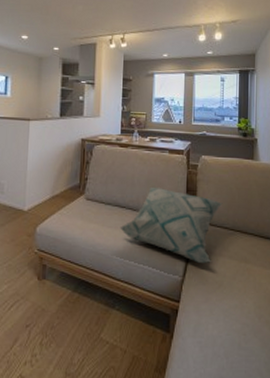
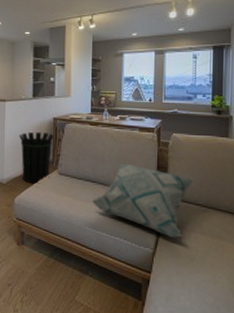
waste bin: none [44,153,82,211] -> present [19,131,54,184]

